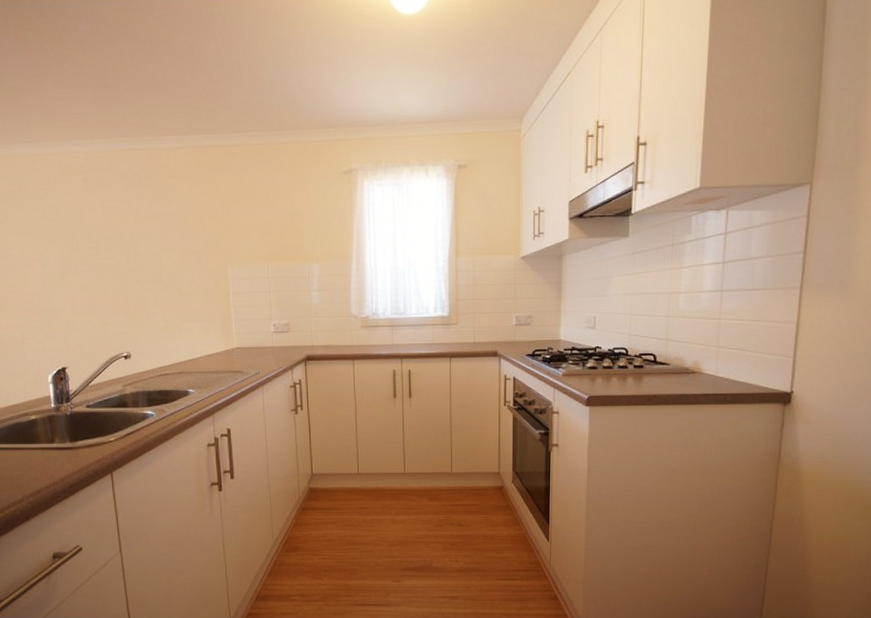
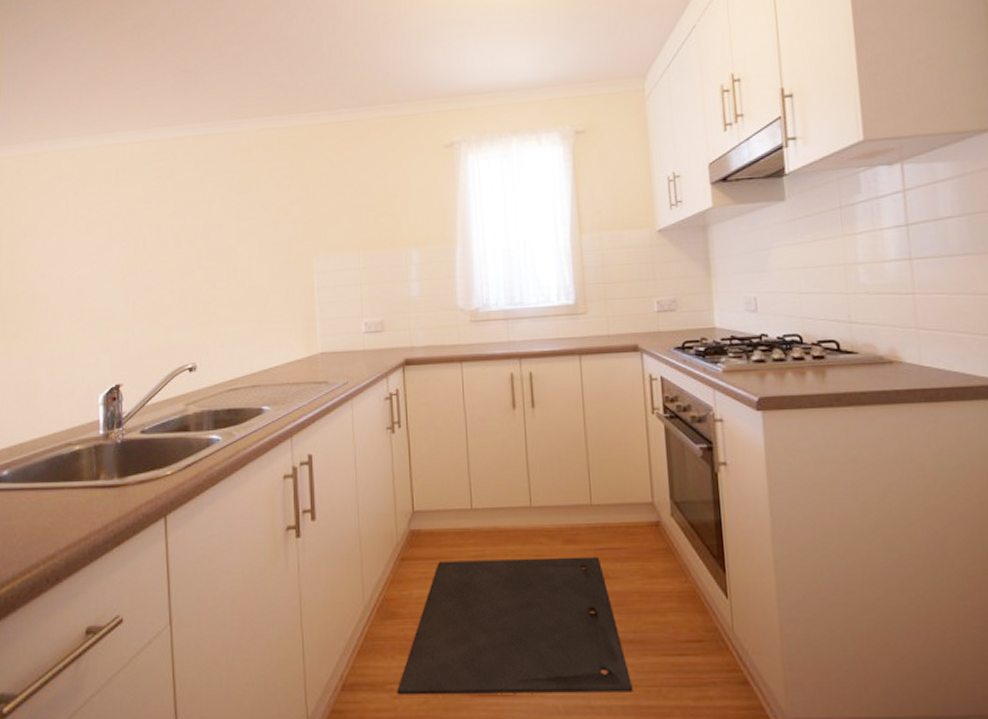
door mat: none [298,510,474,604] -> present [397,556,634,694]

